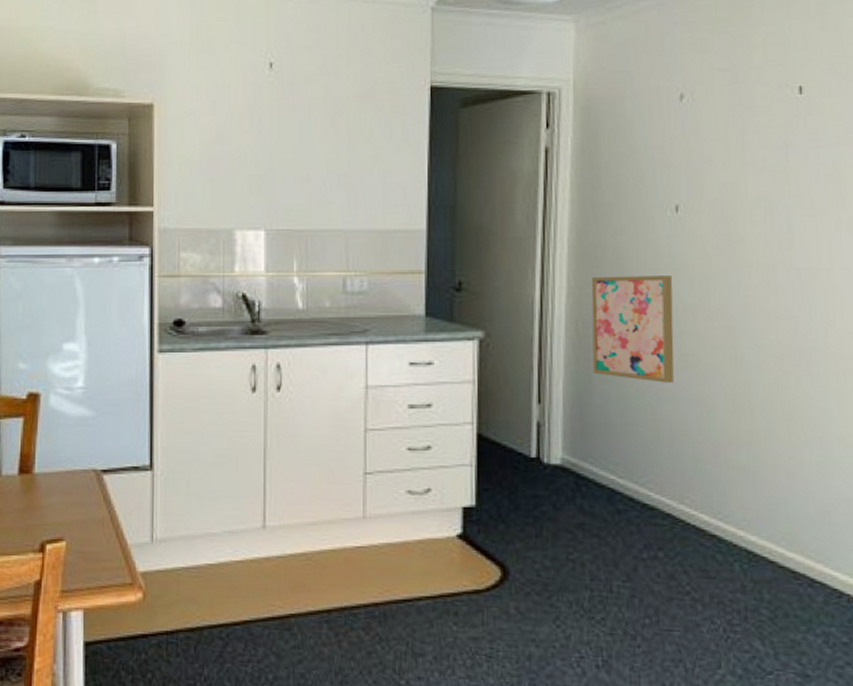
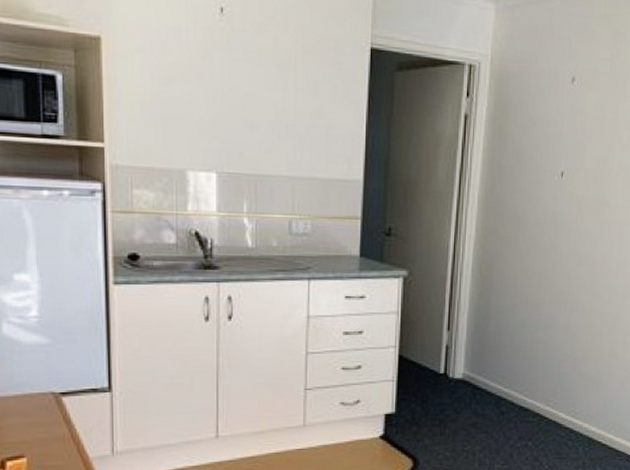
wall art: present [591,276,674,383] -> none [490,227,554,314]

